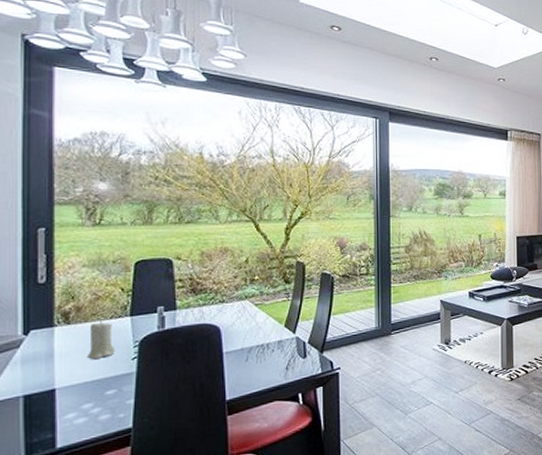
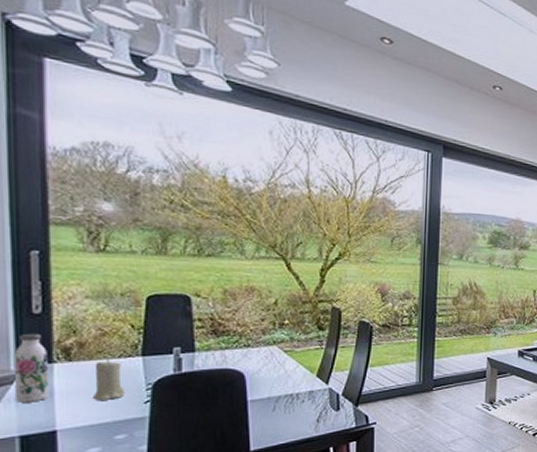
water bottle: none [20,300,49,365] -> present [13,333,49,402]

